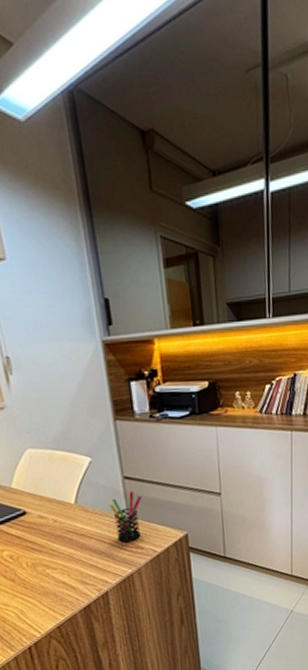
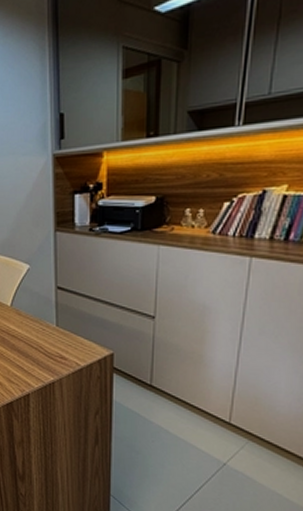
pen holder: present [108,490,142,543] -> none [40,301,72,351]

